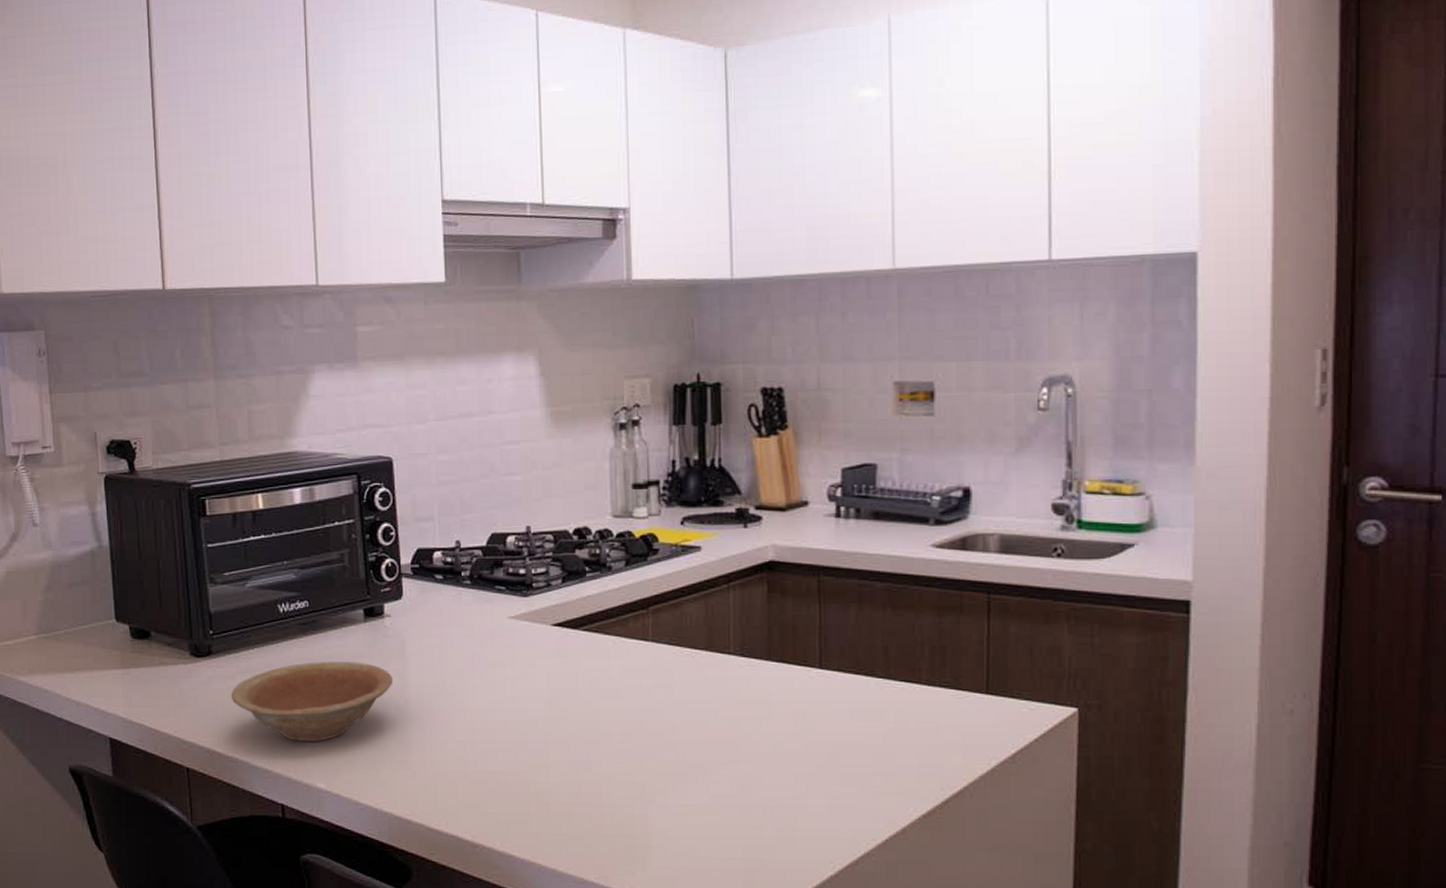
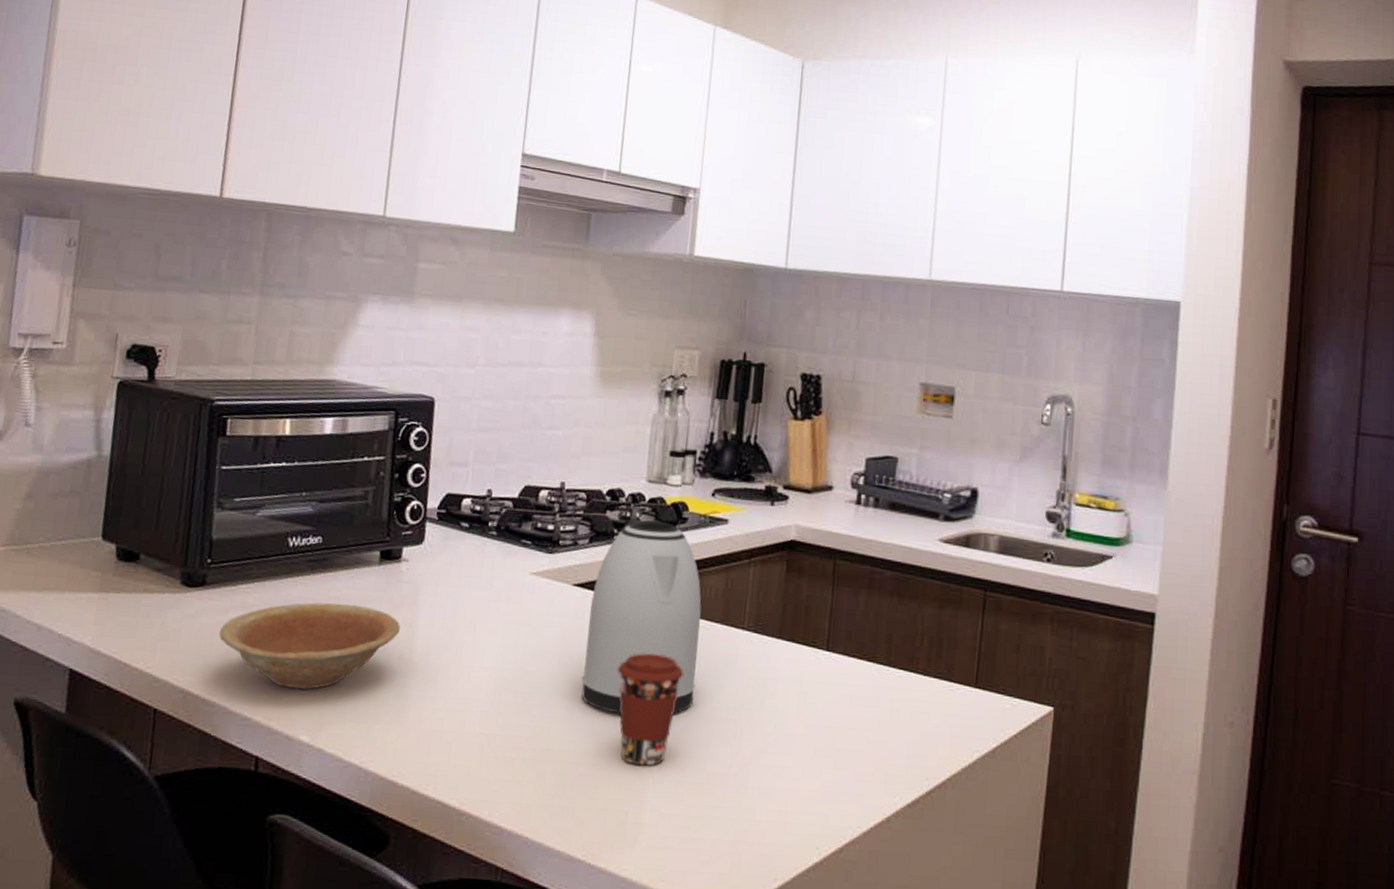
kettle: none [572,554,687,745] -> present [581,519,702,714]
coffee cup: none [606,685,674,792] -> present [617,653,685,766]

